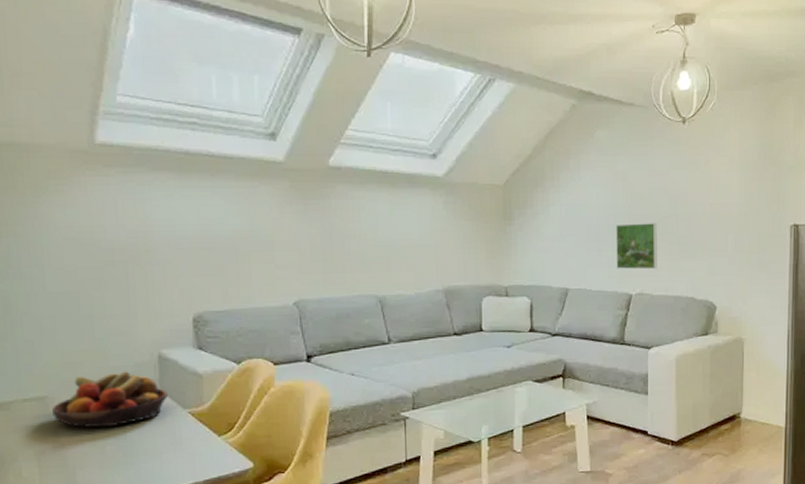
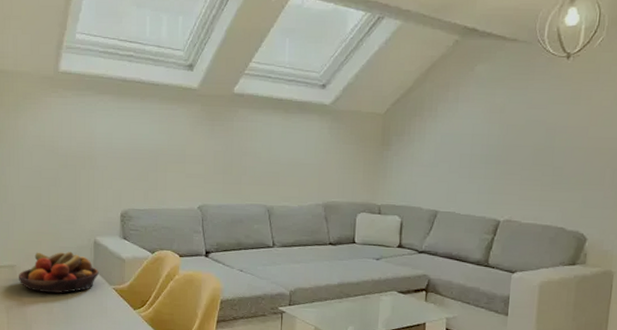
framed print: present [616,223,657,270] -> none [486,153,532,199]

